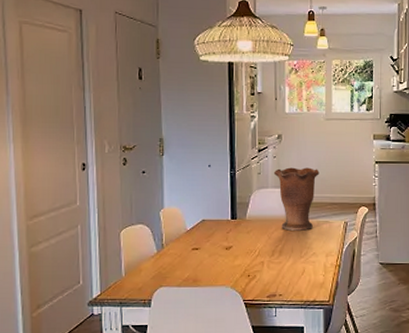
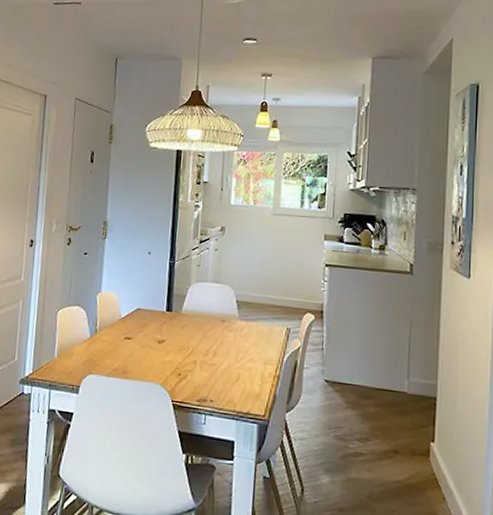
vase: present [273,167,320,231] -> none [213,262,263,333]

